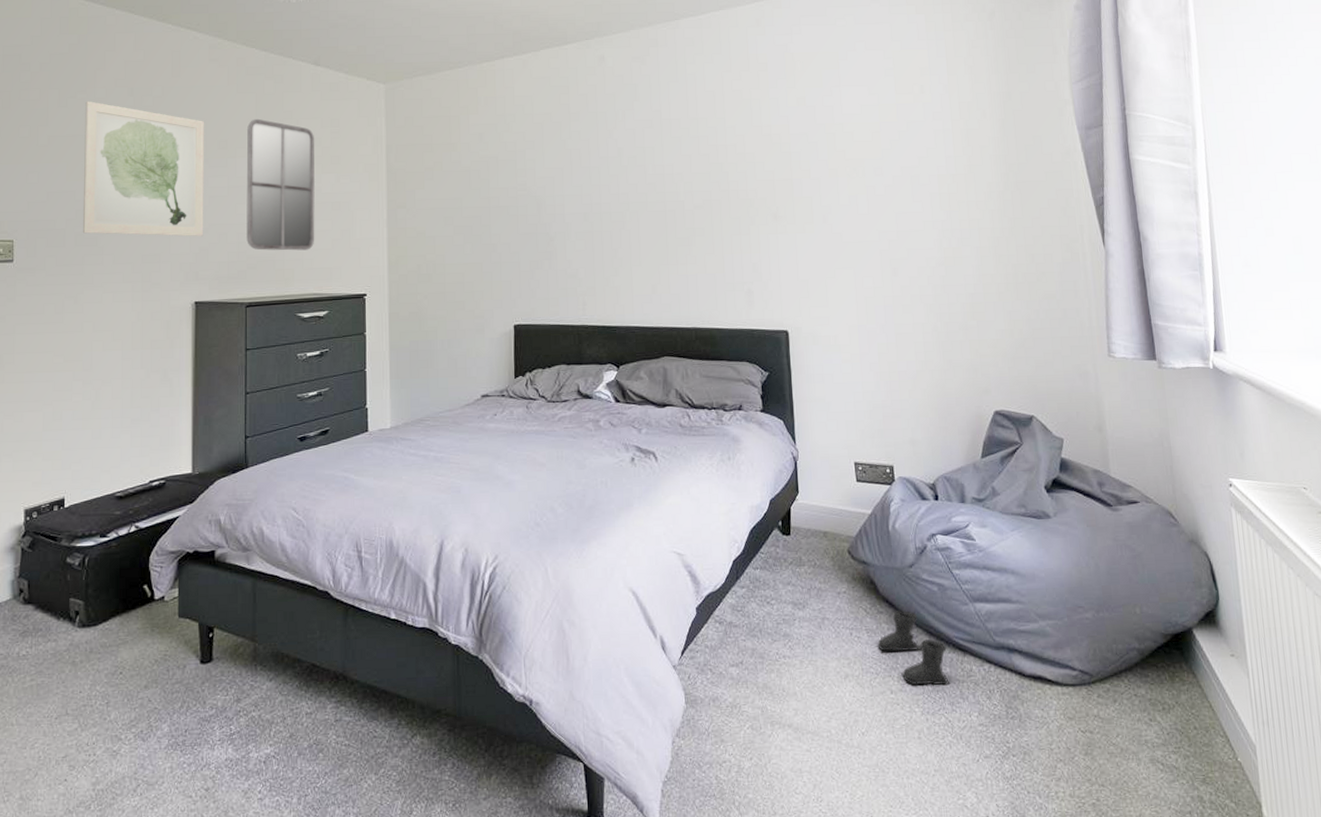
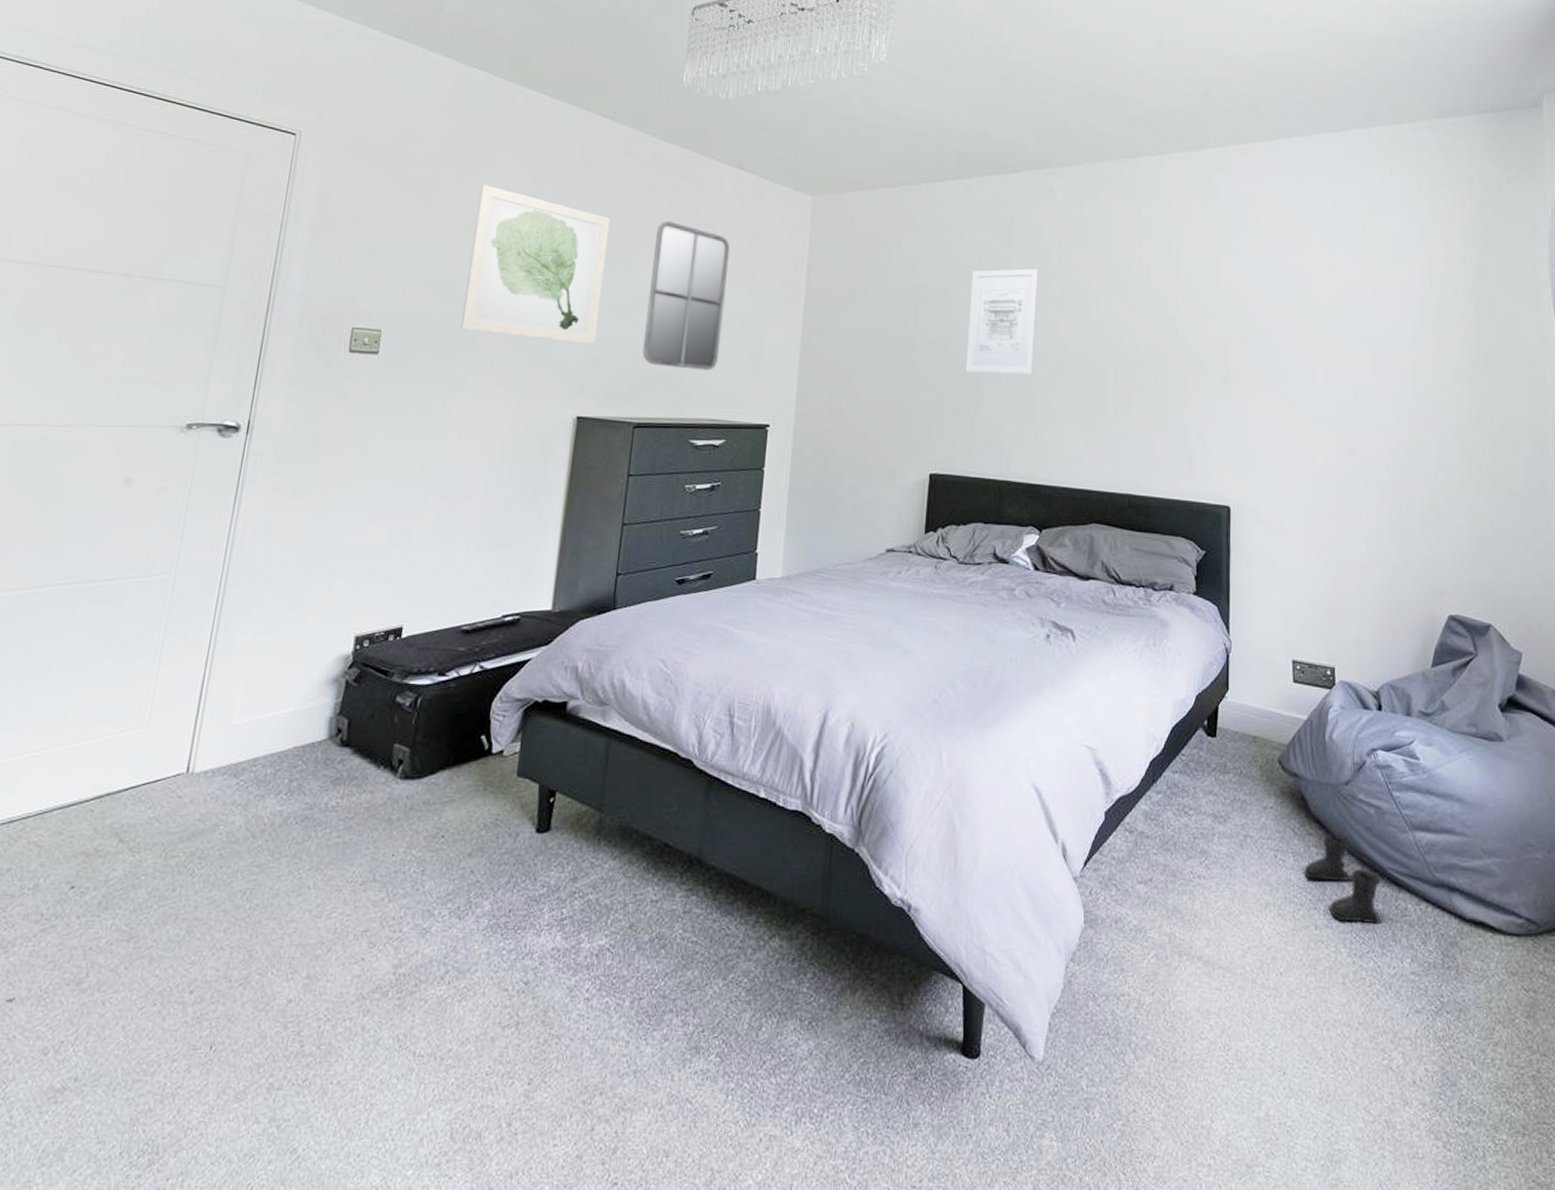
wall art: none [536,131,600,231] -> present [965,268,1040,375]

